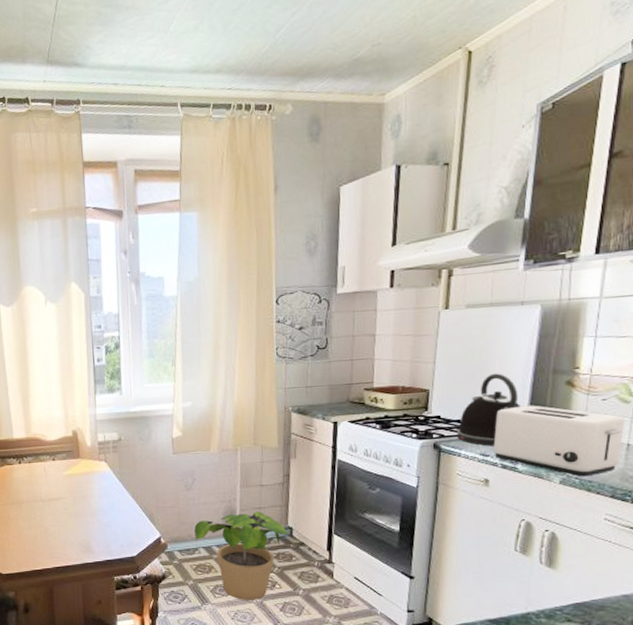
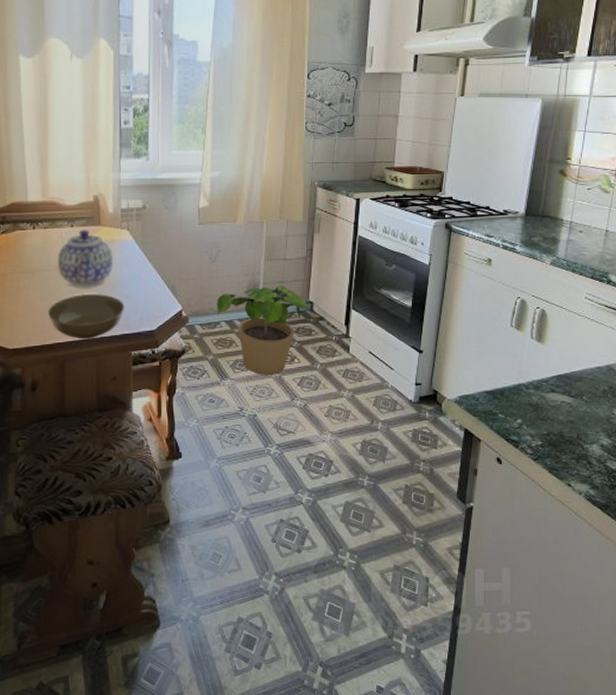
bowl: none [36,522,106,565] -> present [48,294,125,340]
teapot: none [41,462,93,517] -> present [57,229,113,287]
kettle: present [456,373,520,446] -> none [466,160,521,228]
toaster: present [493,405,625,477] -> none [497,191,605,259]

